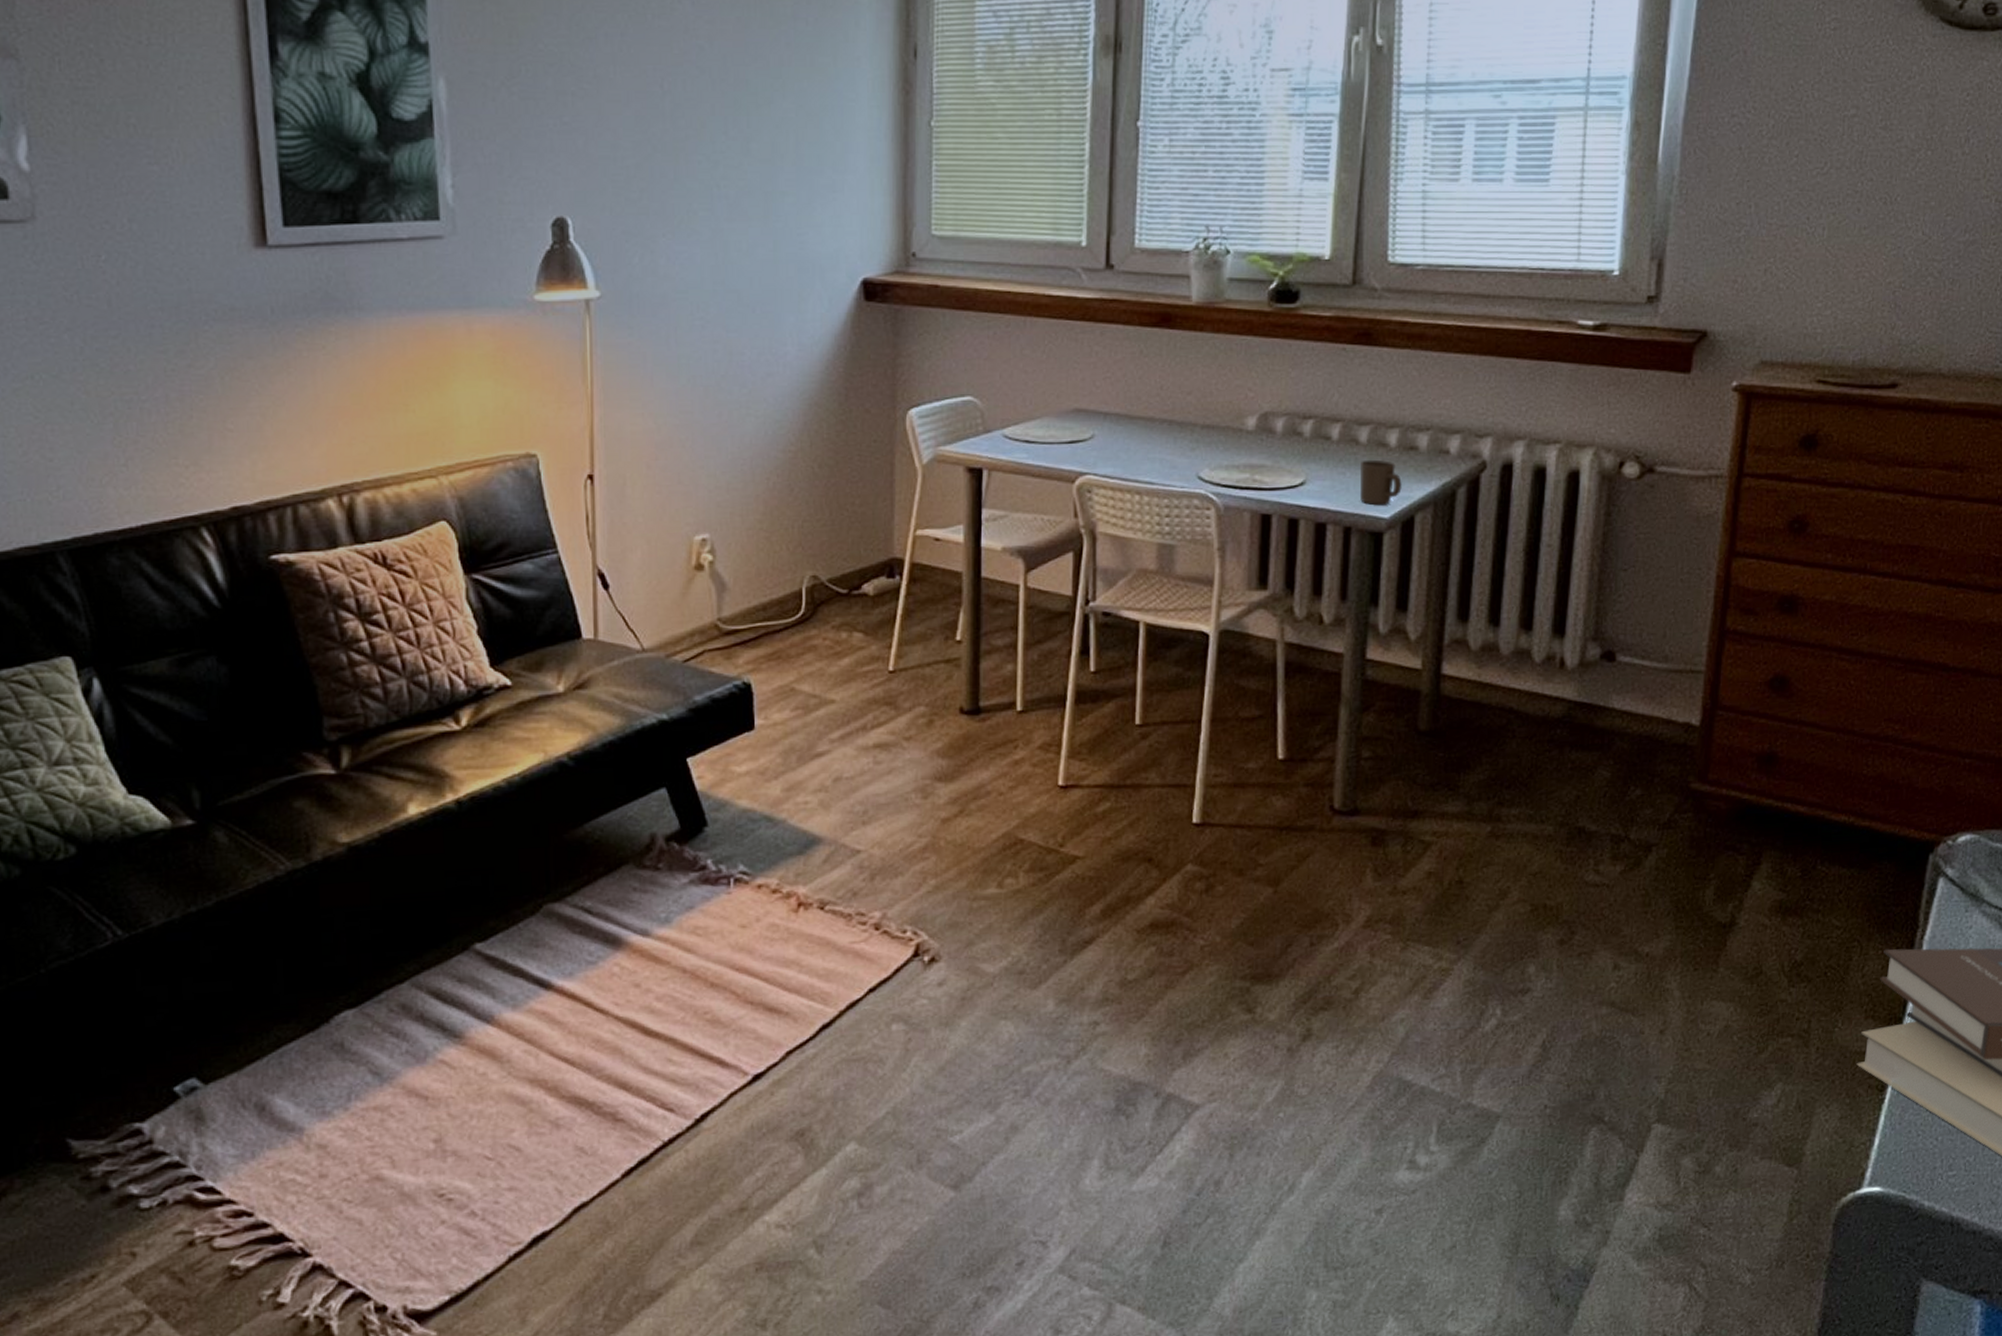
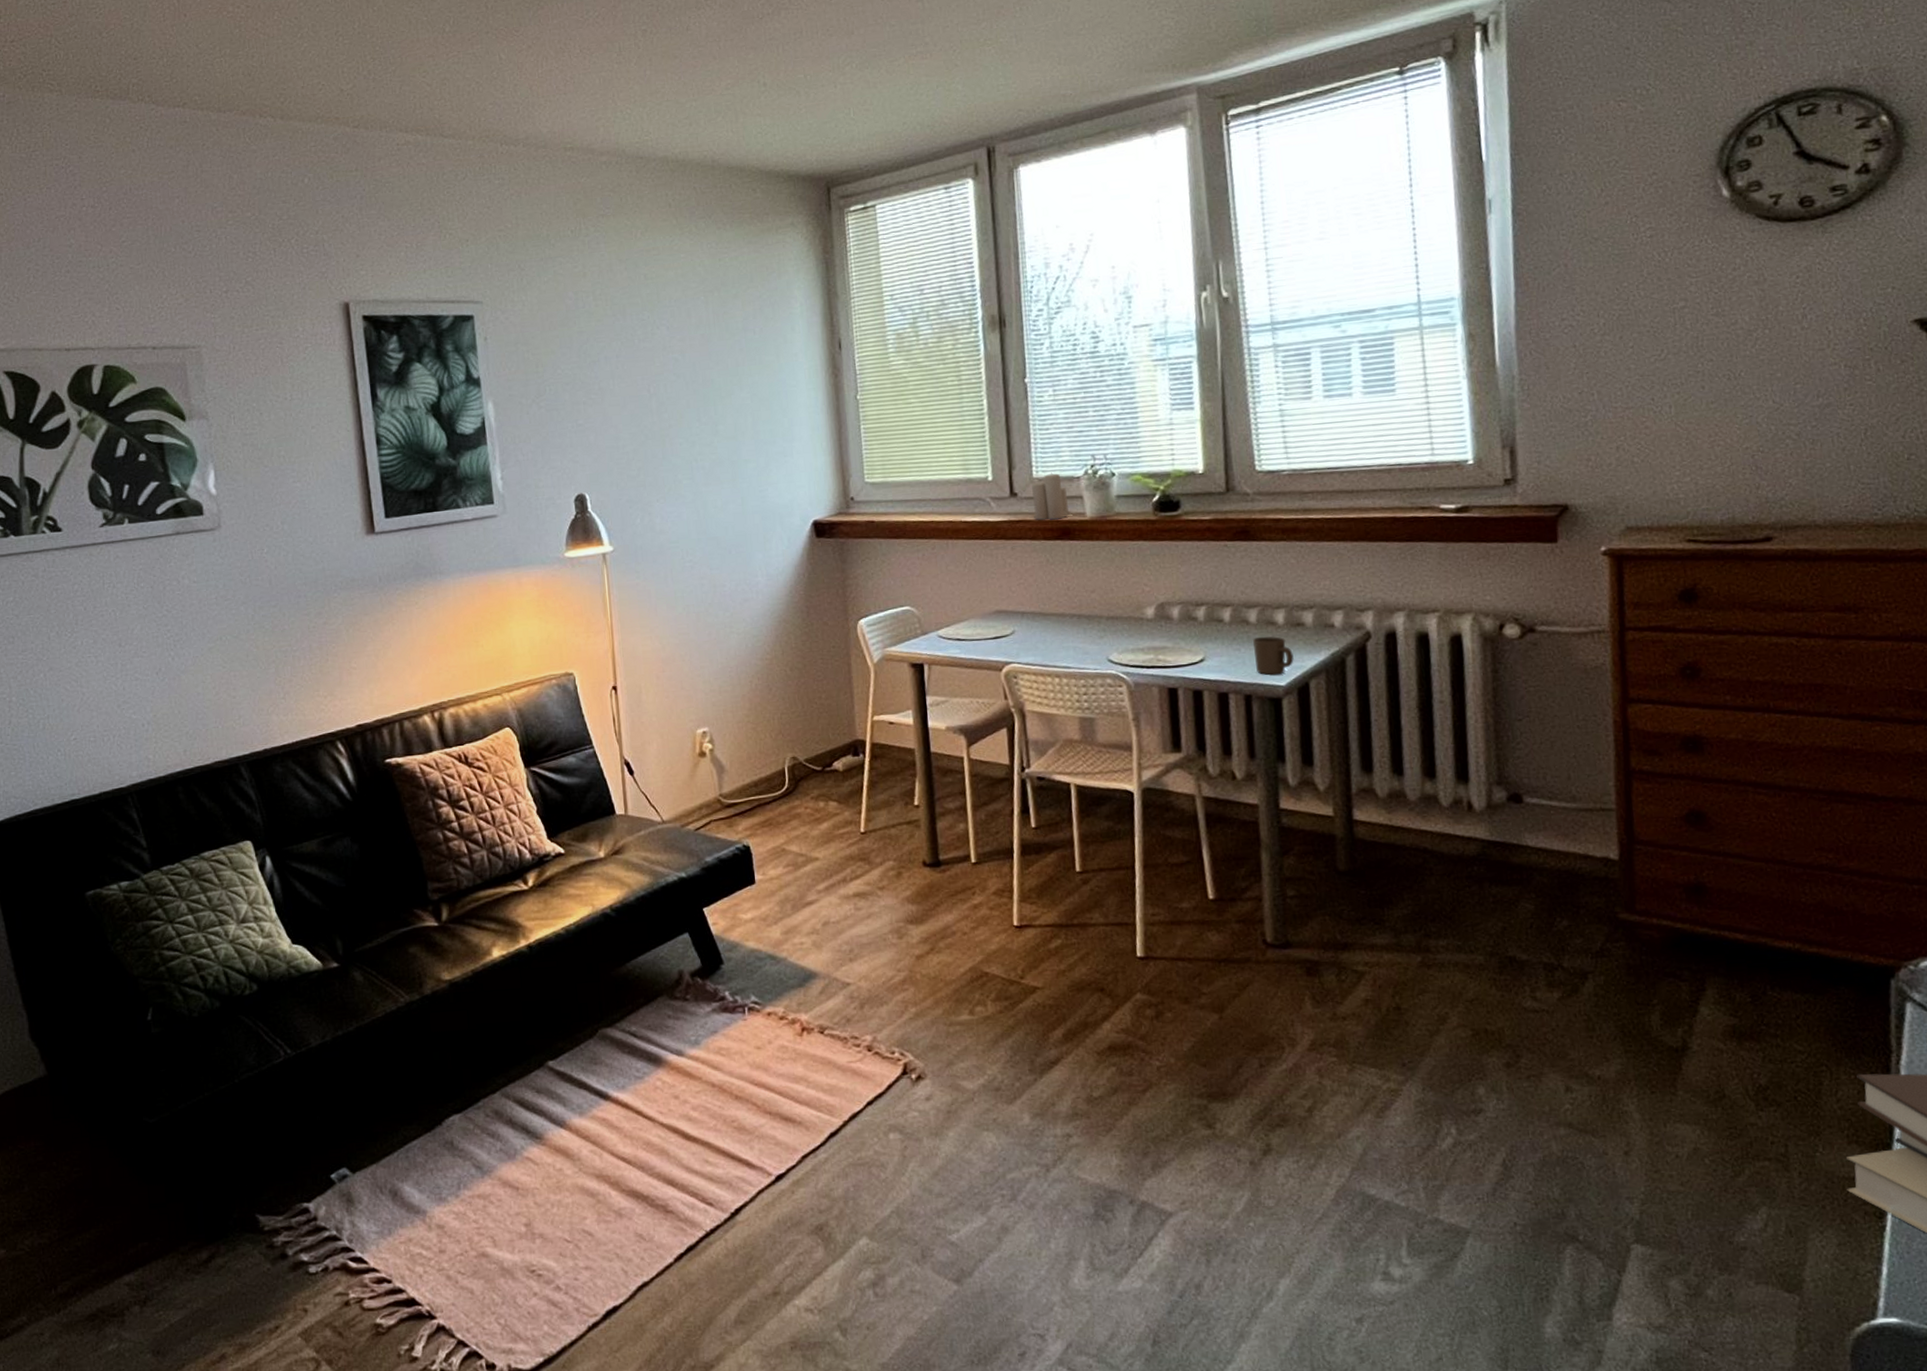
candle: none [1129,243,1174,302] -> present [1032,472,1071,520]

